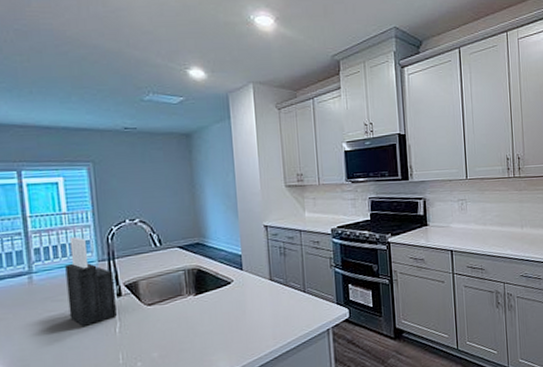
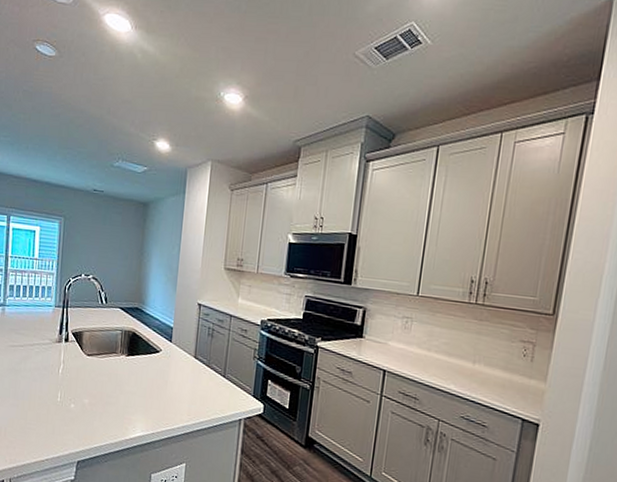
knife block: present [65,237,118,328] -> none [26,281,65,362]

